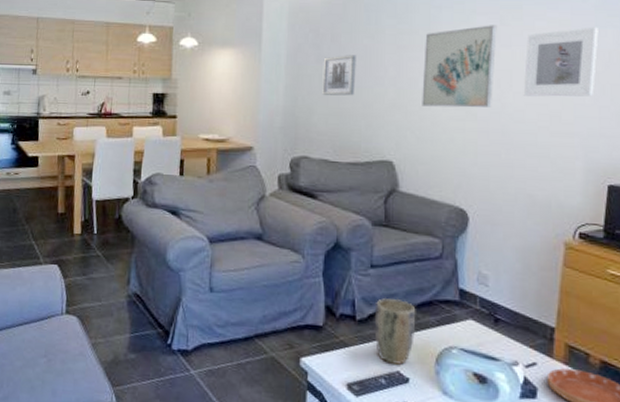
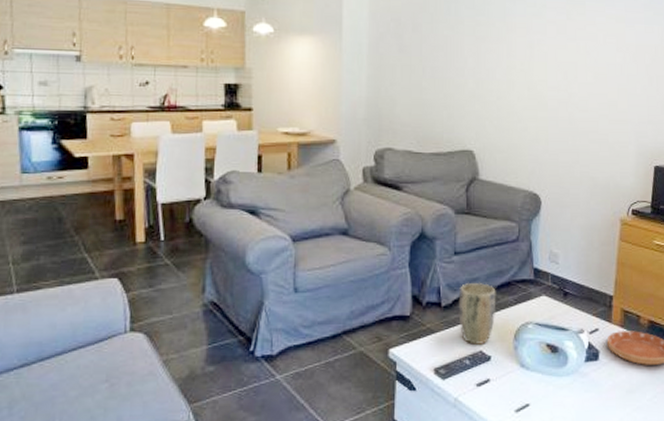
wall art: present [322,55,356,96] -> none [405,45,437,87]
wall art: present [422,25,497,108] -> none [499,19,564,98]
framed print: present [523,27,599,97] -> none [586,23,647,87]

